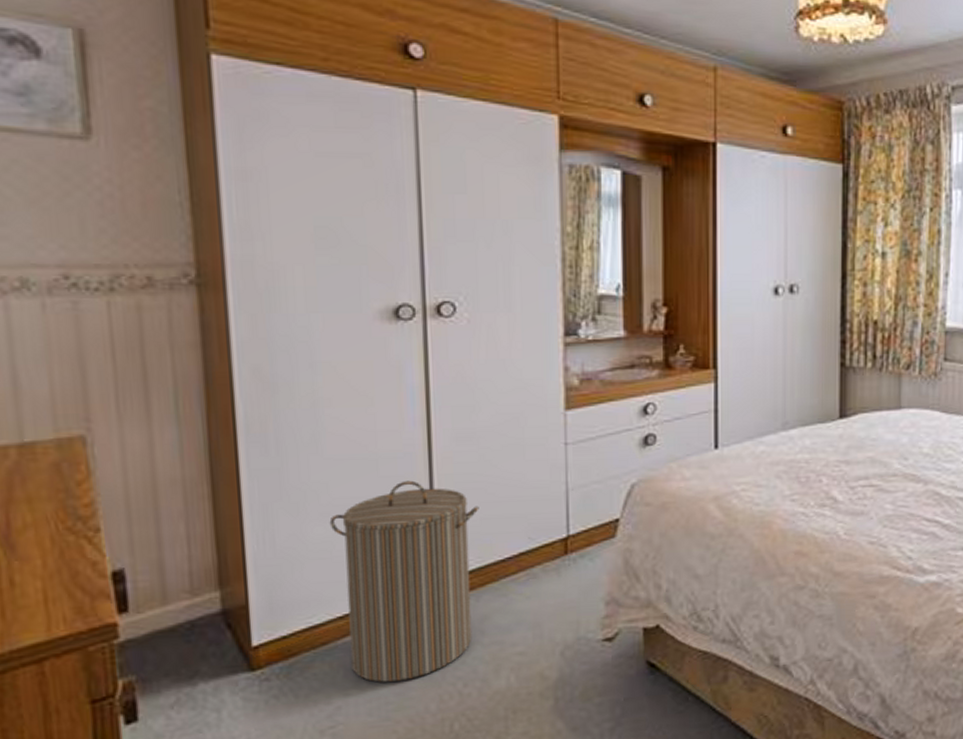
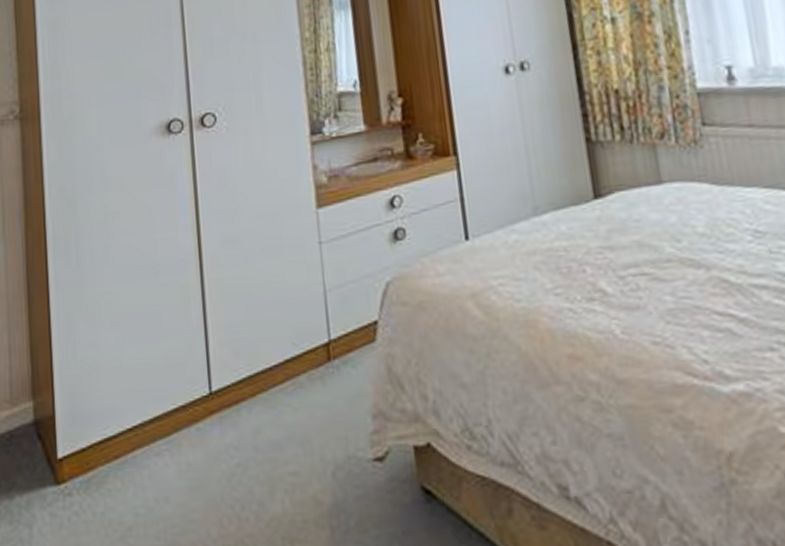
laundry hamper: present [329,480,479,682] -> none [119,286,247,502]

